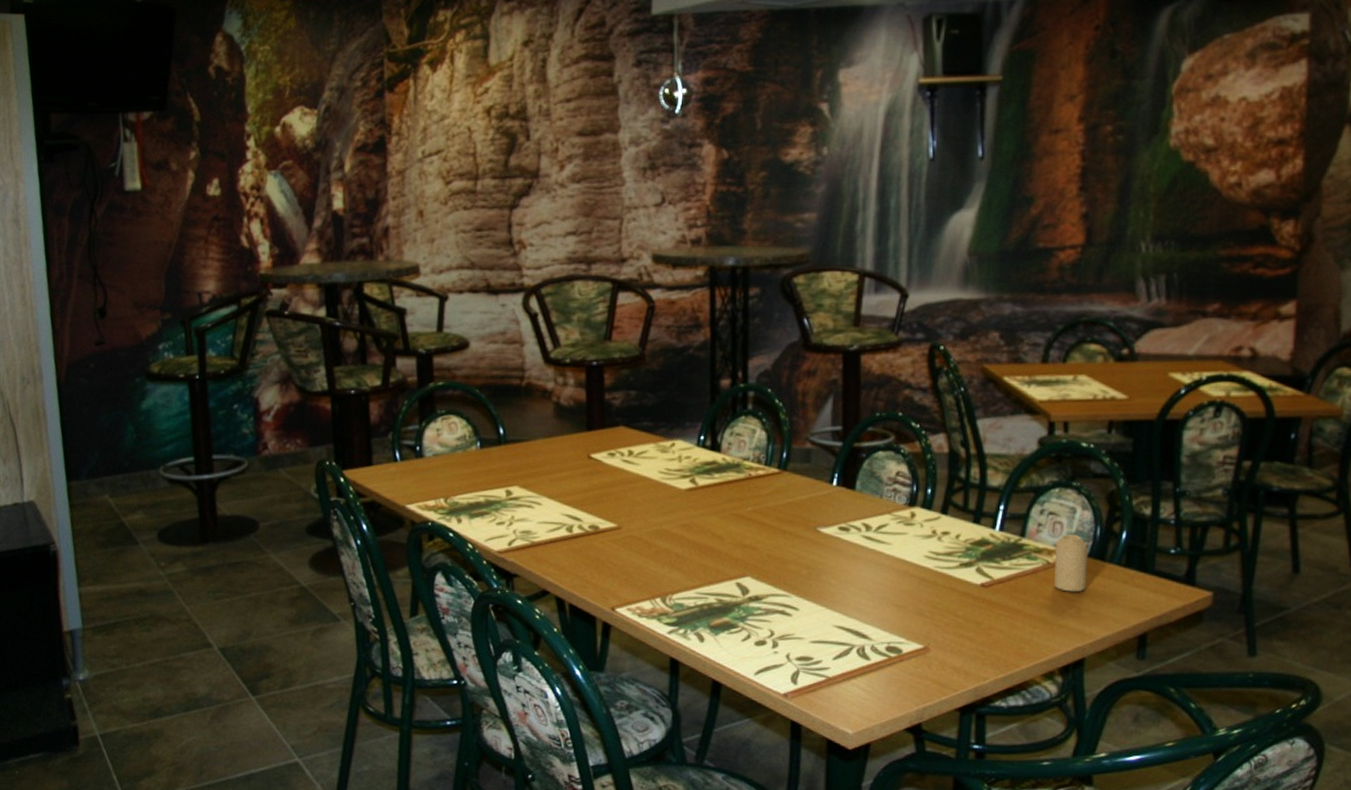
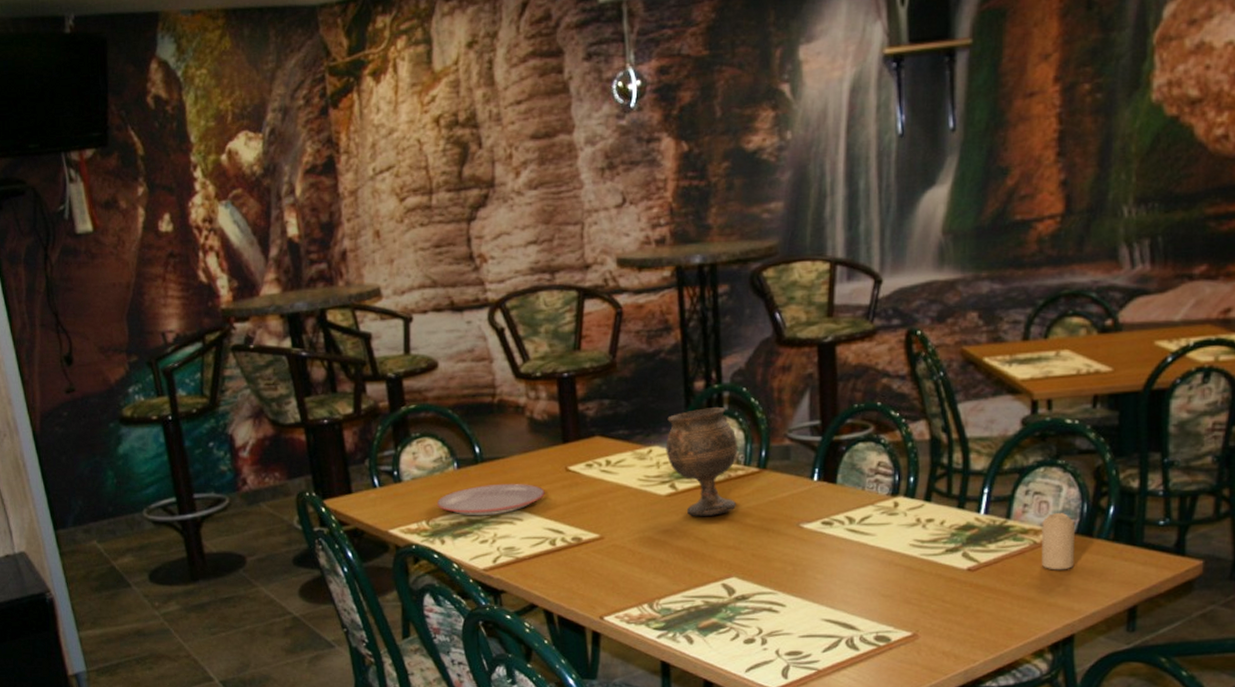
plate: none [456,466,566,498] -> present [436,483,545,516]
goblet: none [688,405,760,514] -> present [665,406,739,516]

